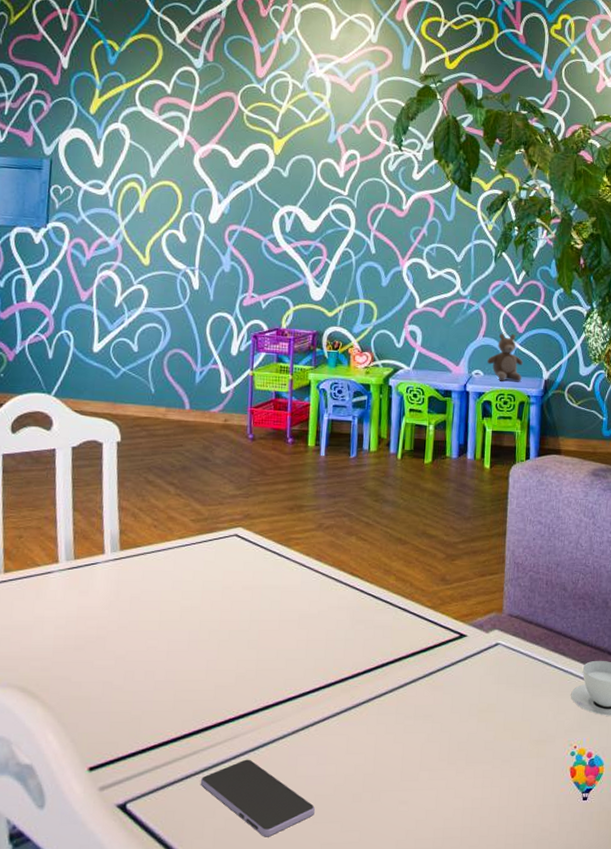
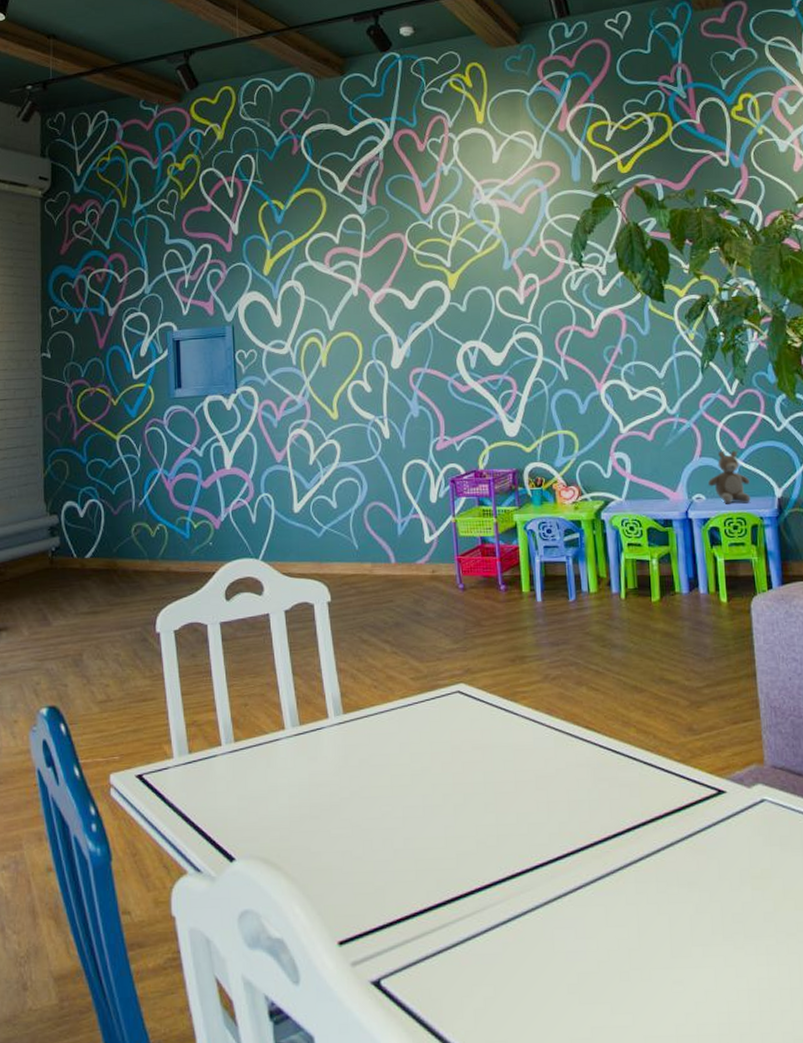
smartphone: present [200,759,315,837] -> none [453,933,580,1019]

